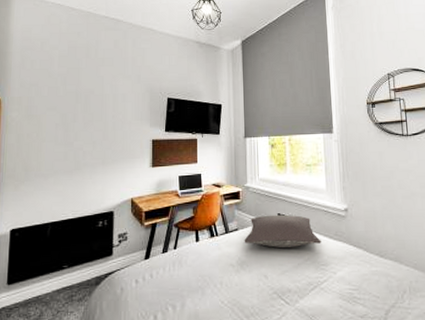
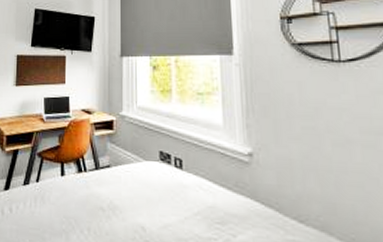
pillow: present [244,214,321,248] -> none [117,152,216,196]

